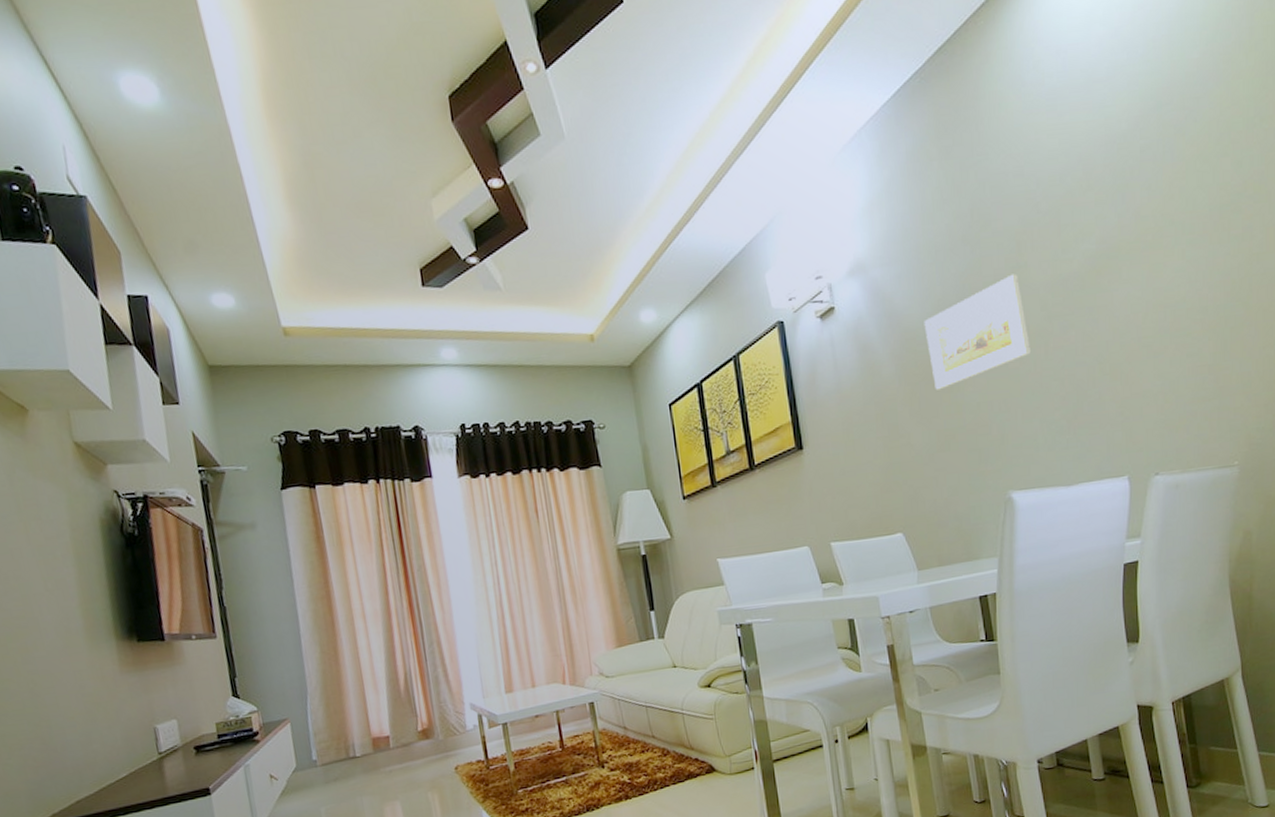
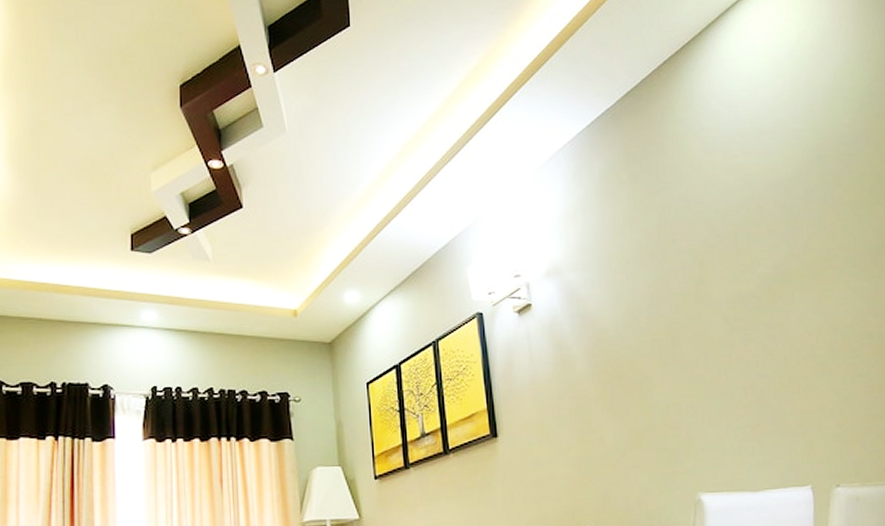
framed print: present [924,273,1031,390] -> none [615,288,715,390]

